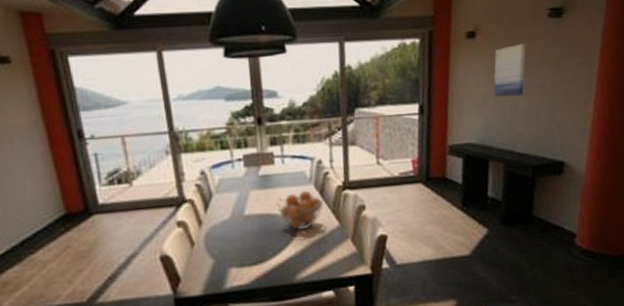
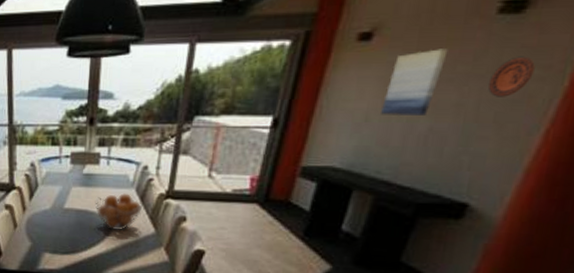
decorative plate: none [554,48,578,79] -> present [487,56,535,97]

